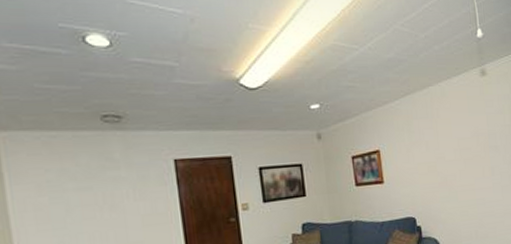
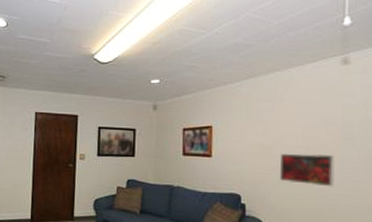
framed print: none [443,164,489,197] -> present [279,153,335,187]

